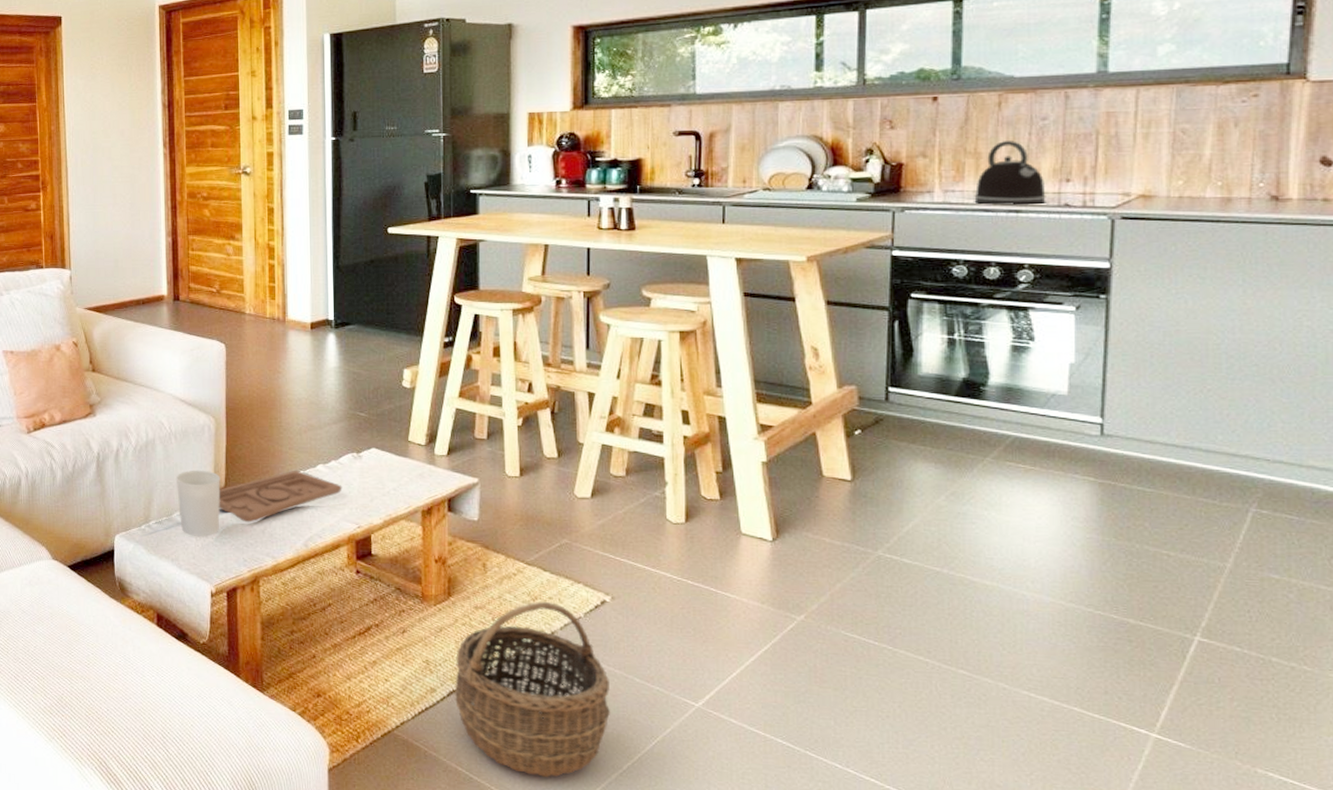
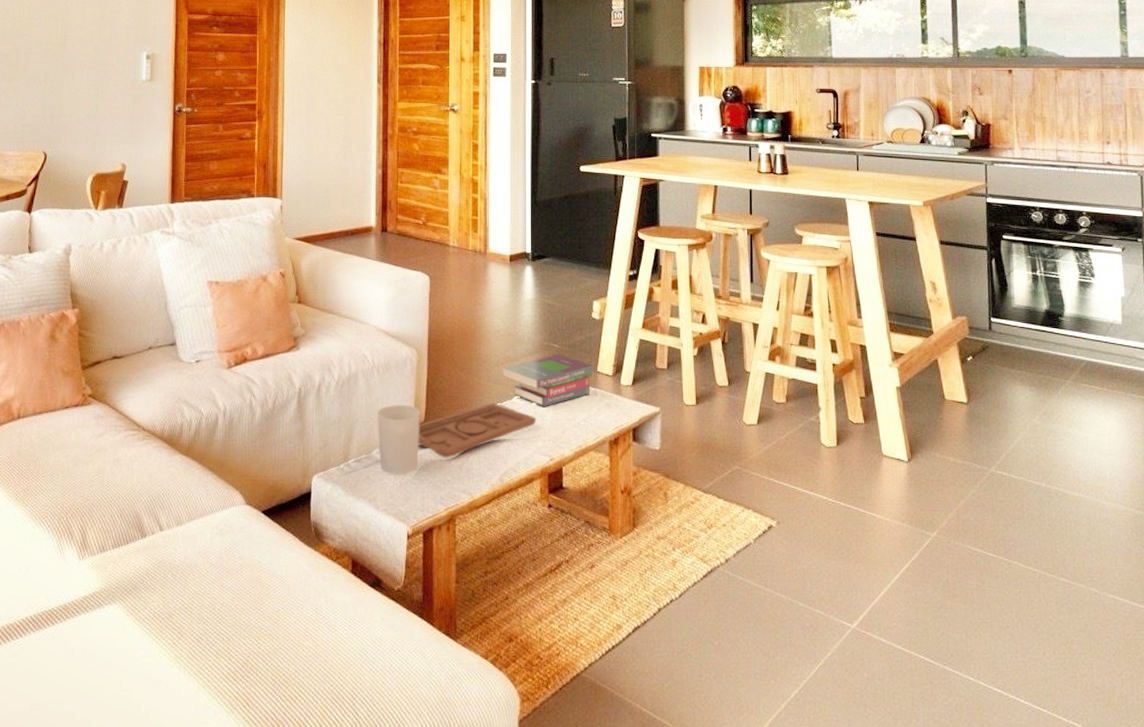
books: none [305,422,405,476] -> present [503,353,594,407]
wicker basket: present [455,601,611,777] -> none [639,528,779,712]
kettle: present [974,141,1046,206] -> none [1043,109,1094,162]

